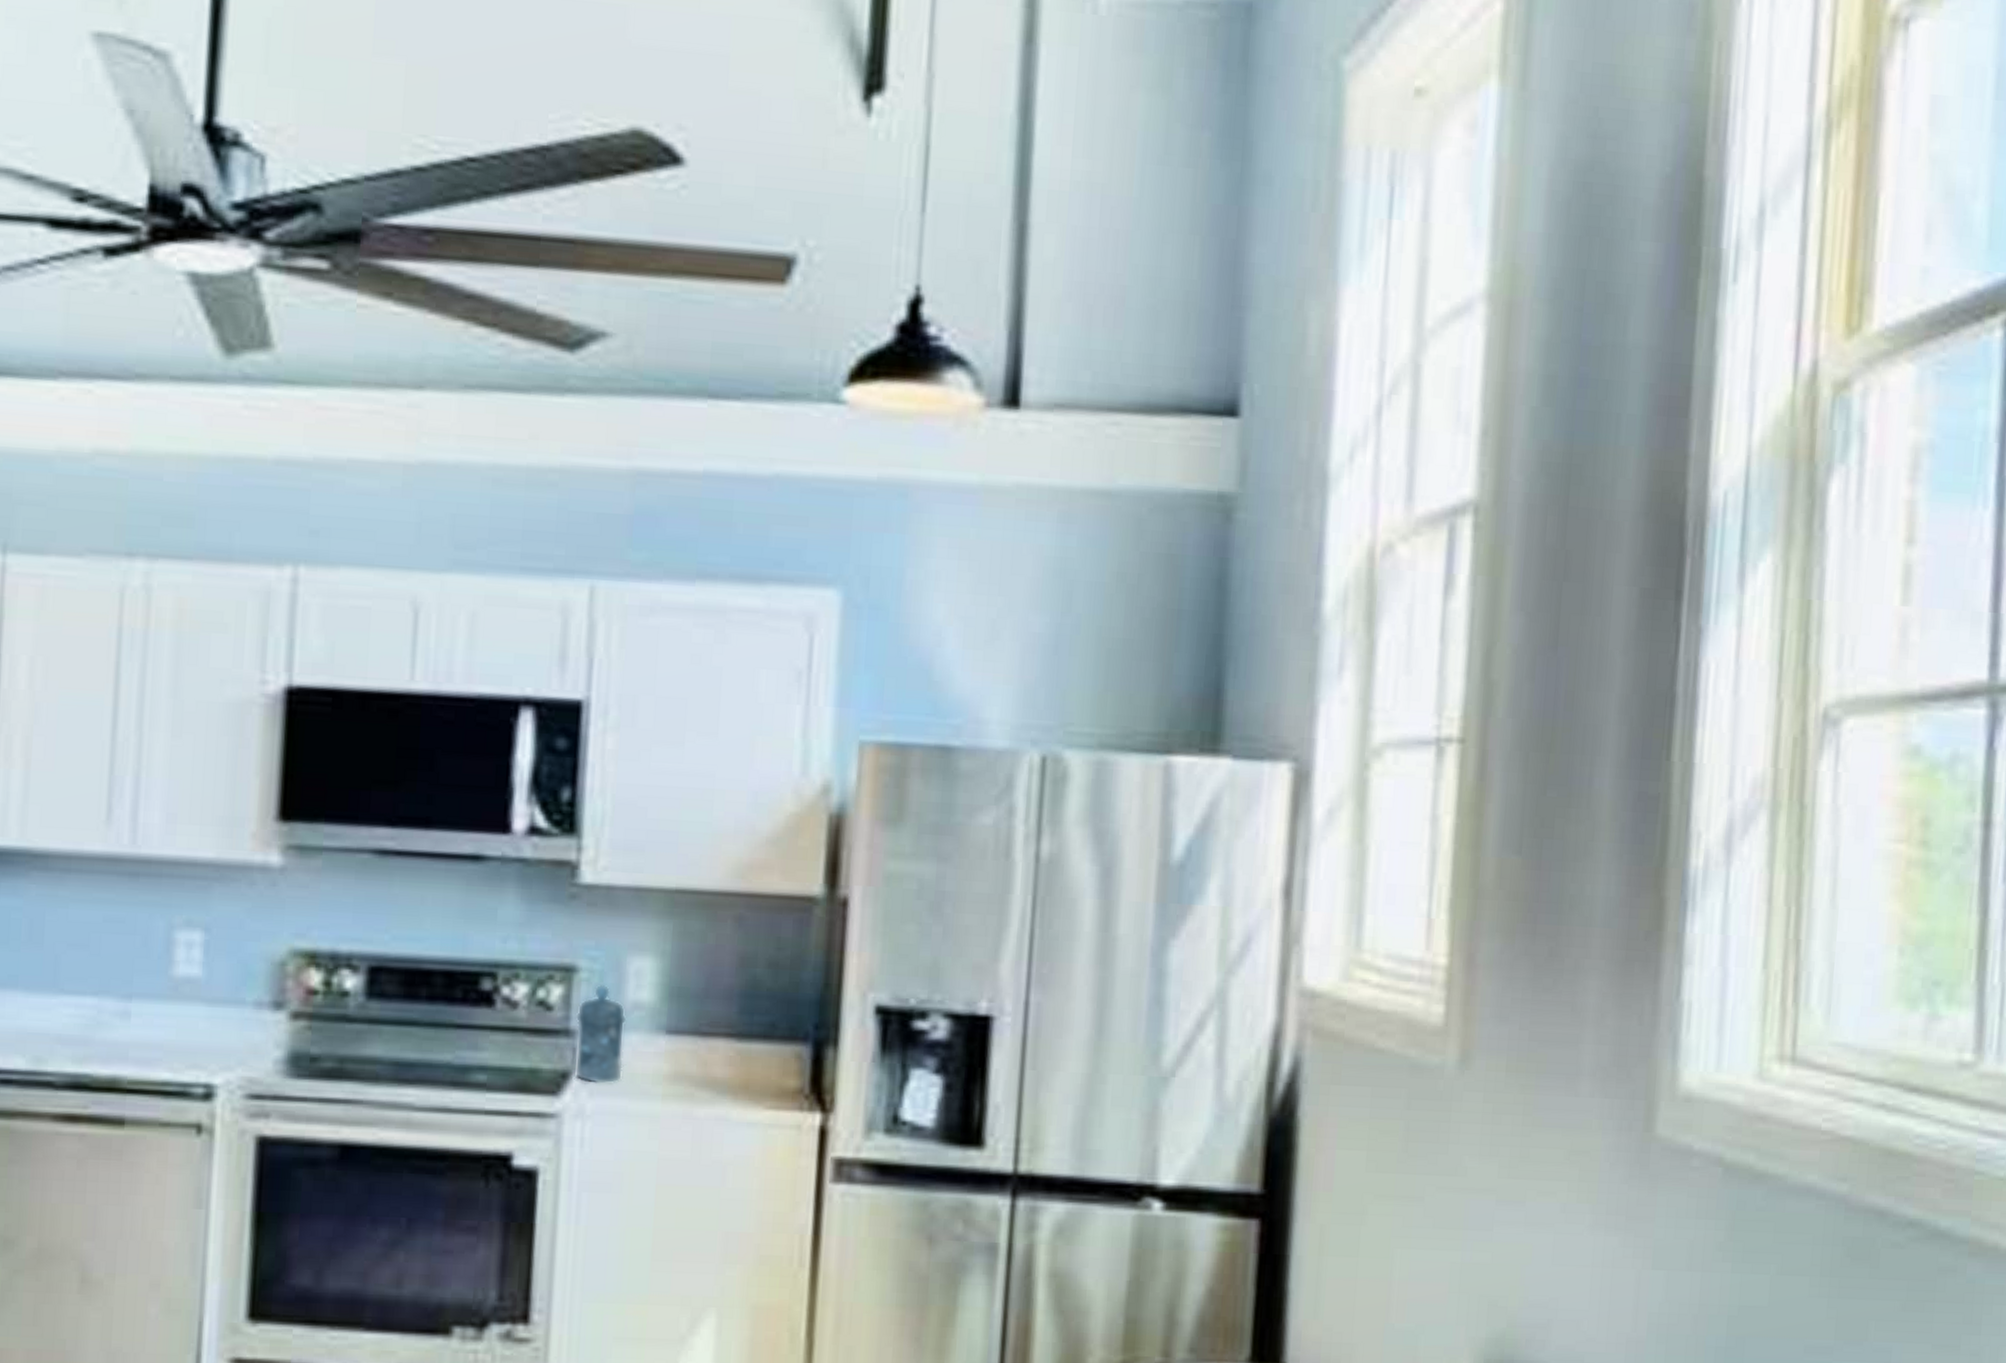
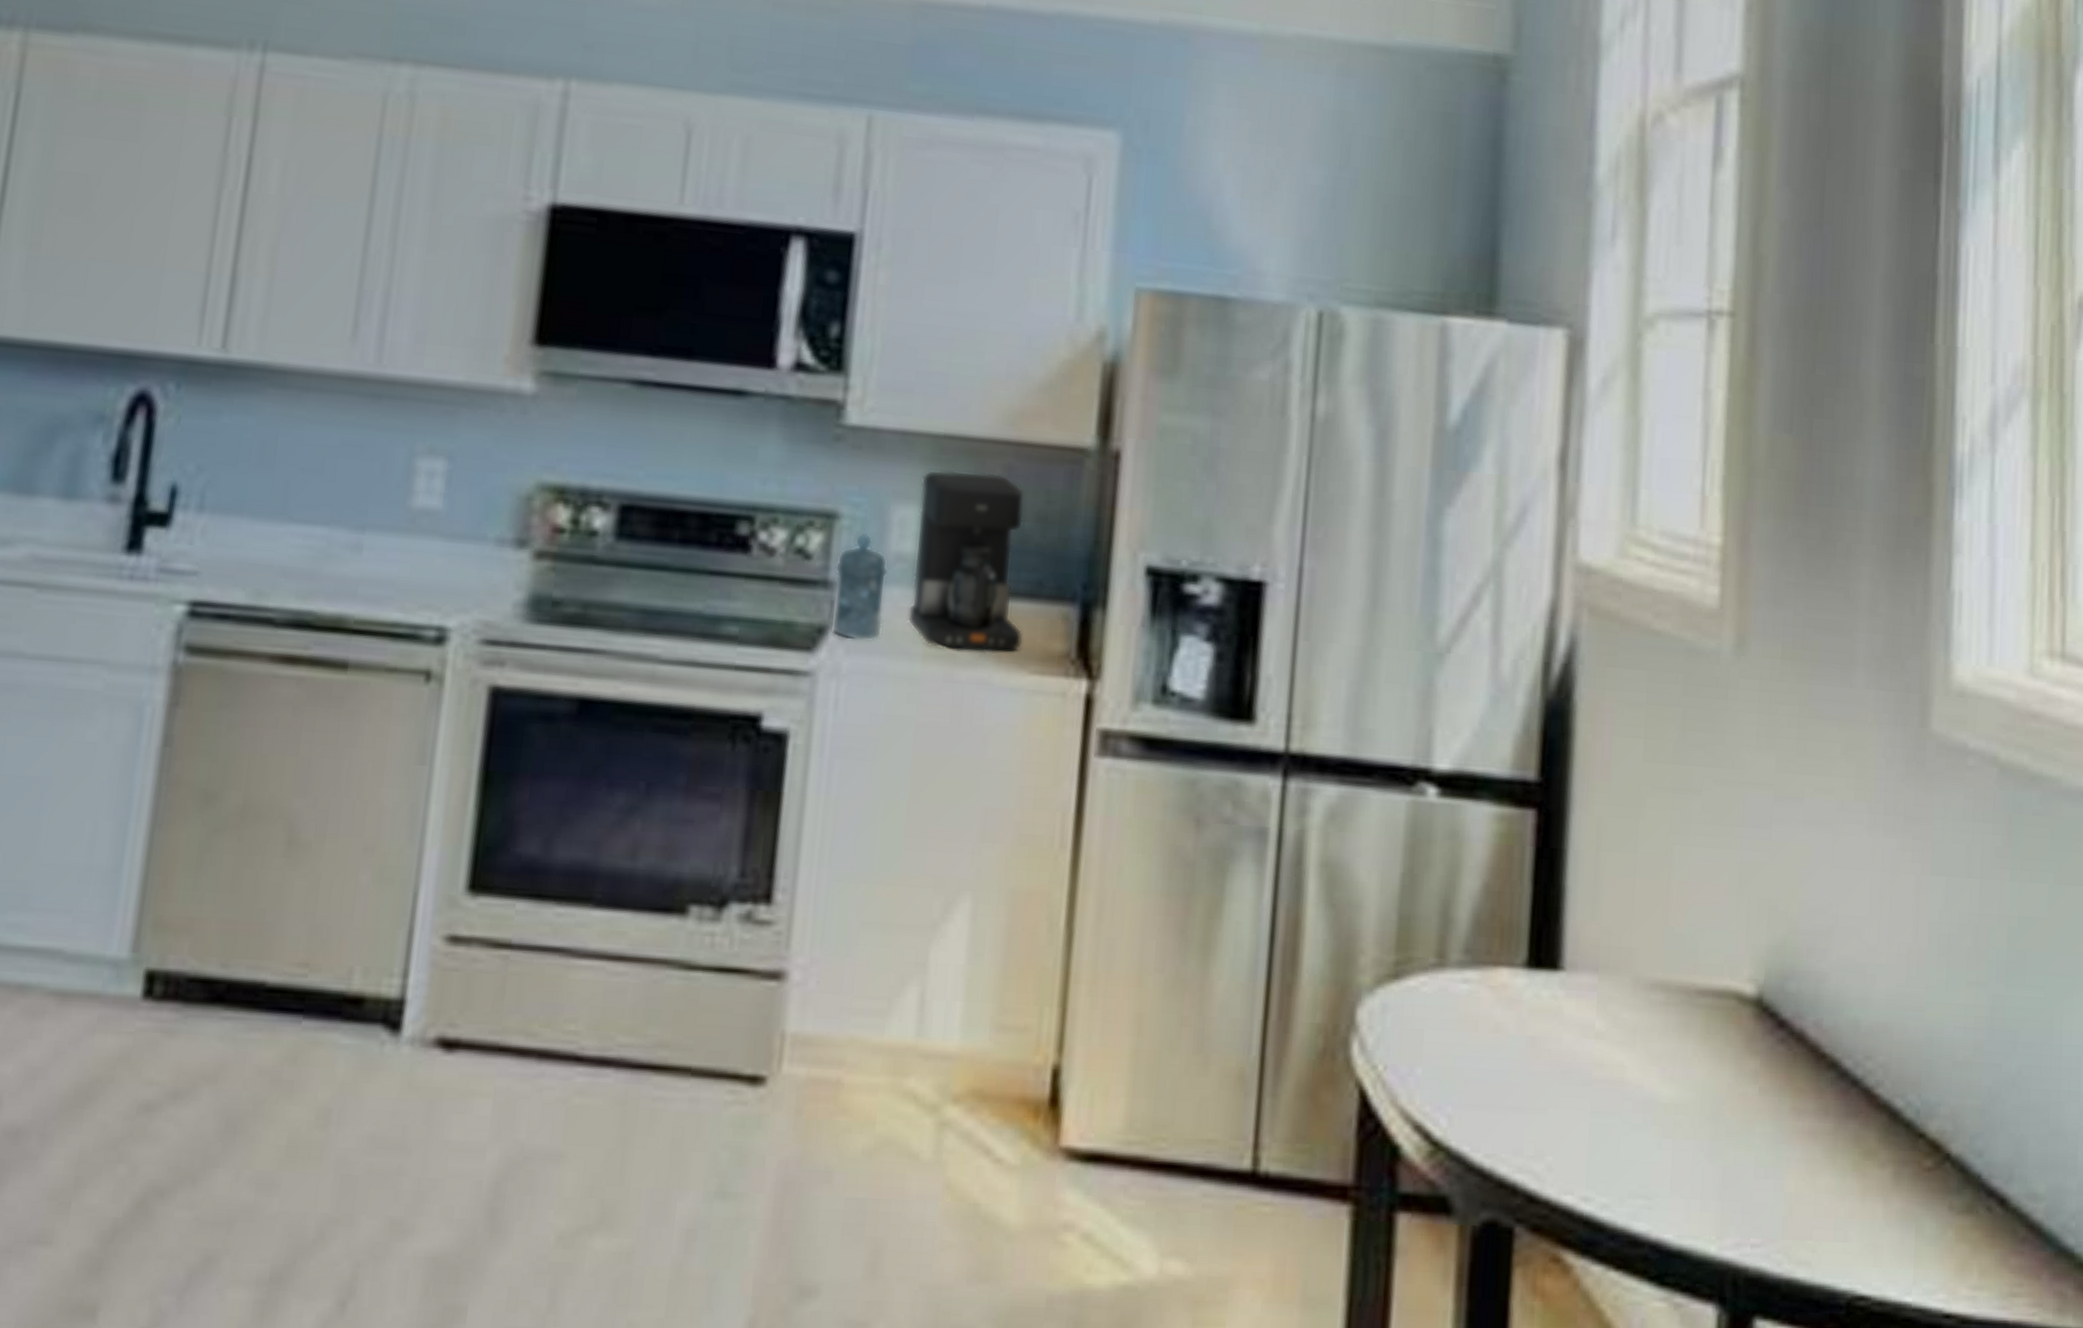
coffee maker: none [646,922,758,1089] -> present [907,469,1025,652]

